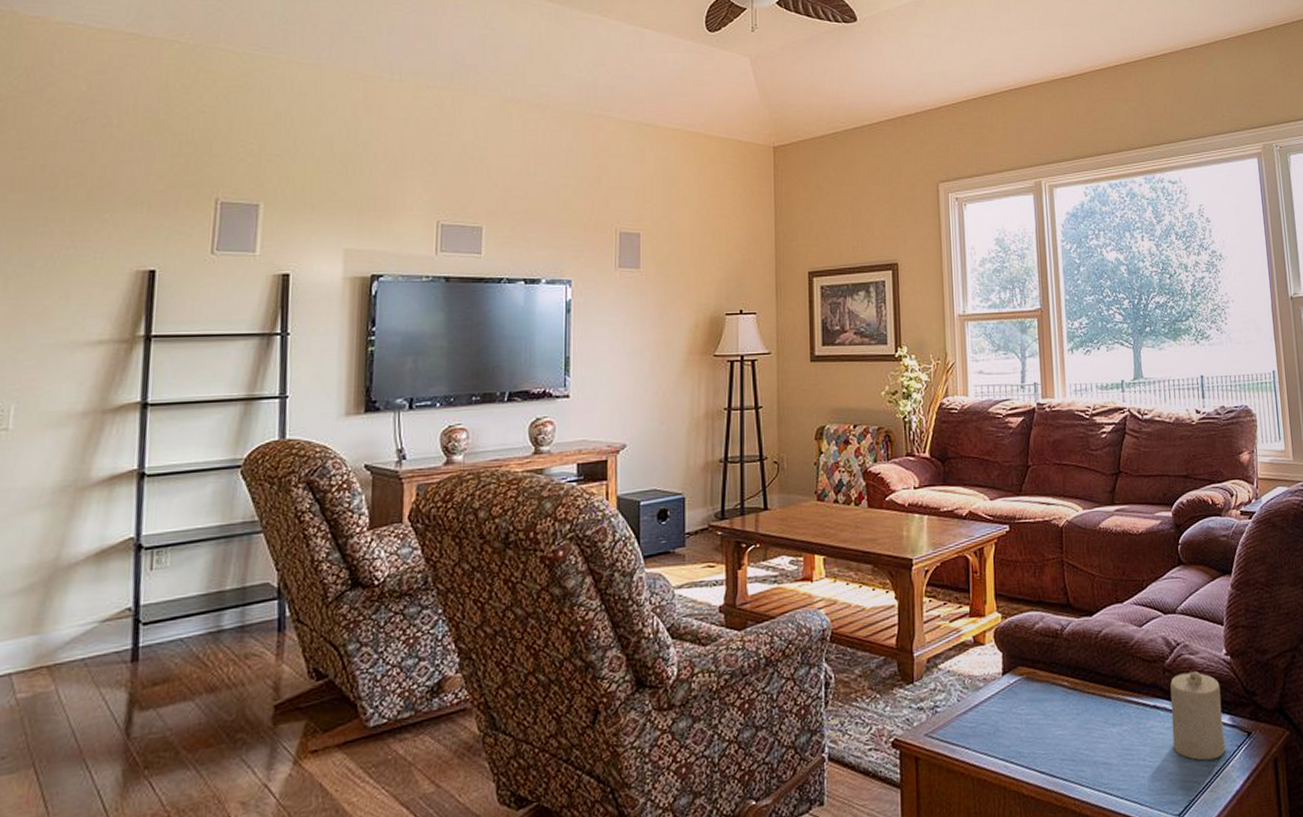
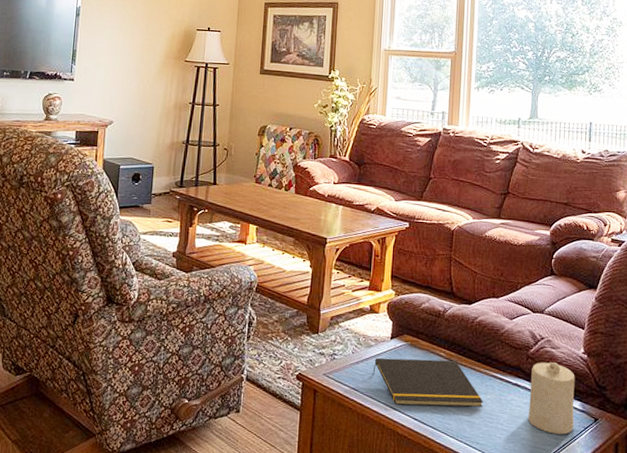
notepad: none [984,688,1120,760] -> present [372,358,484,408]

